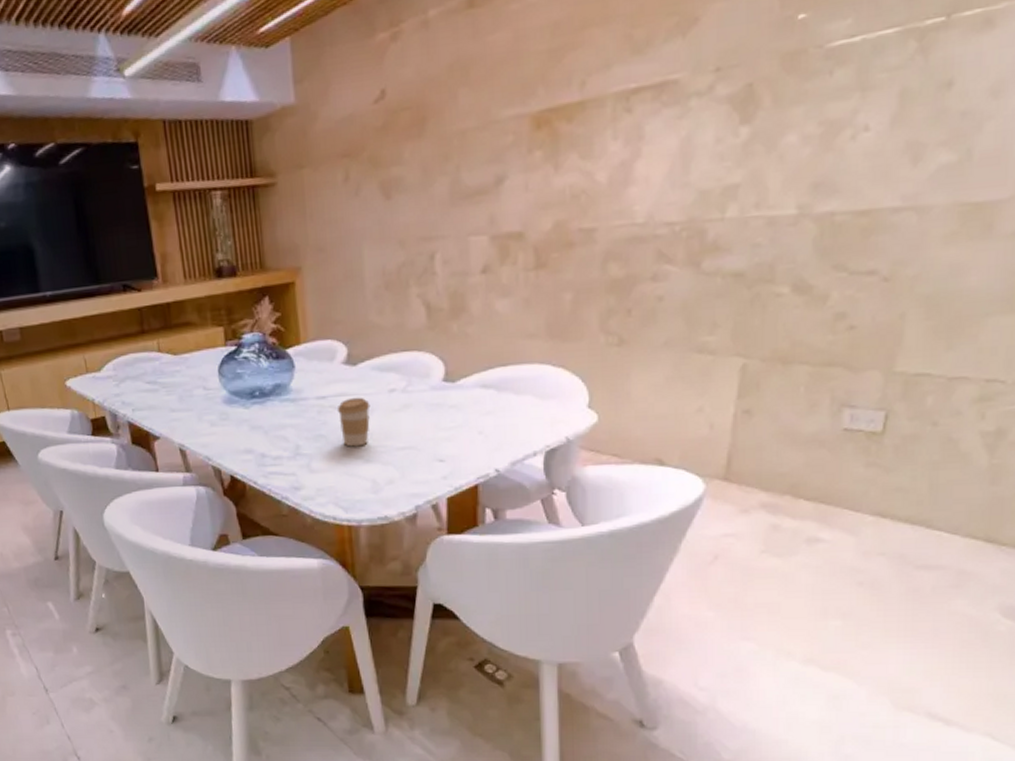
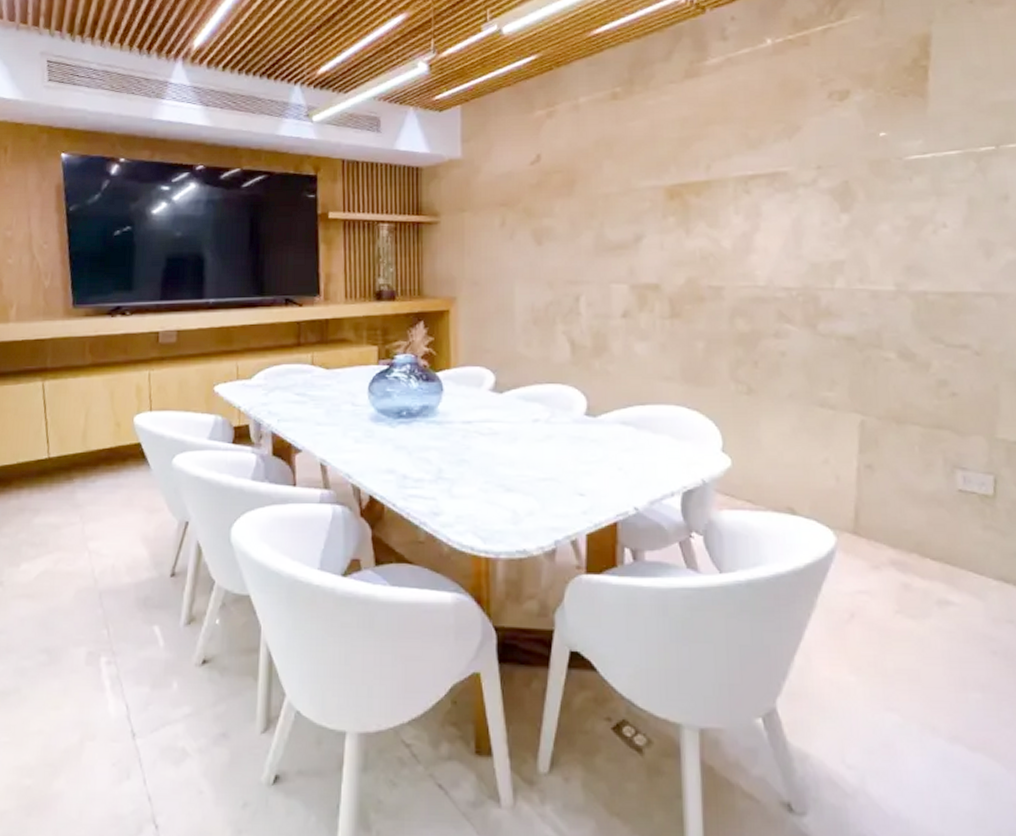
coffee cup: present [337,397,371,447] -> none [481,424,514,474]

